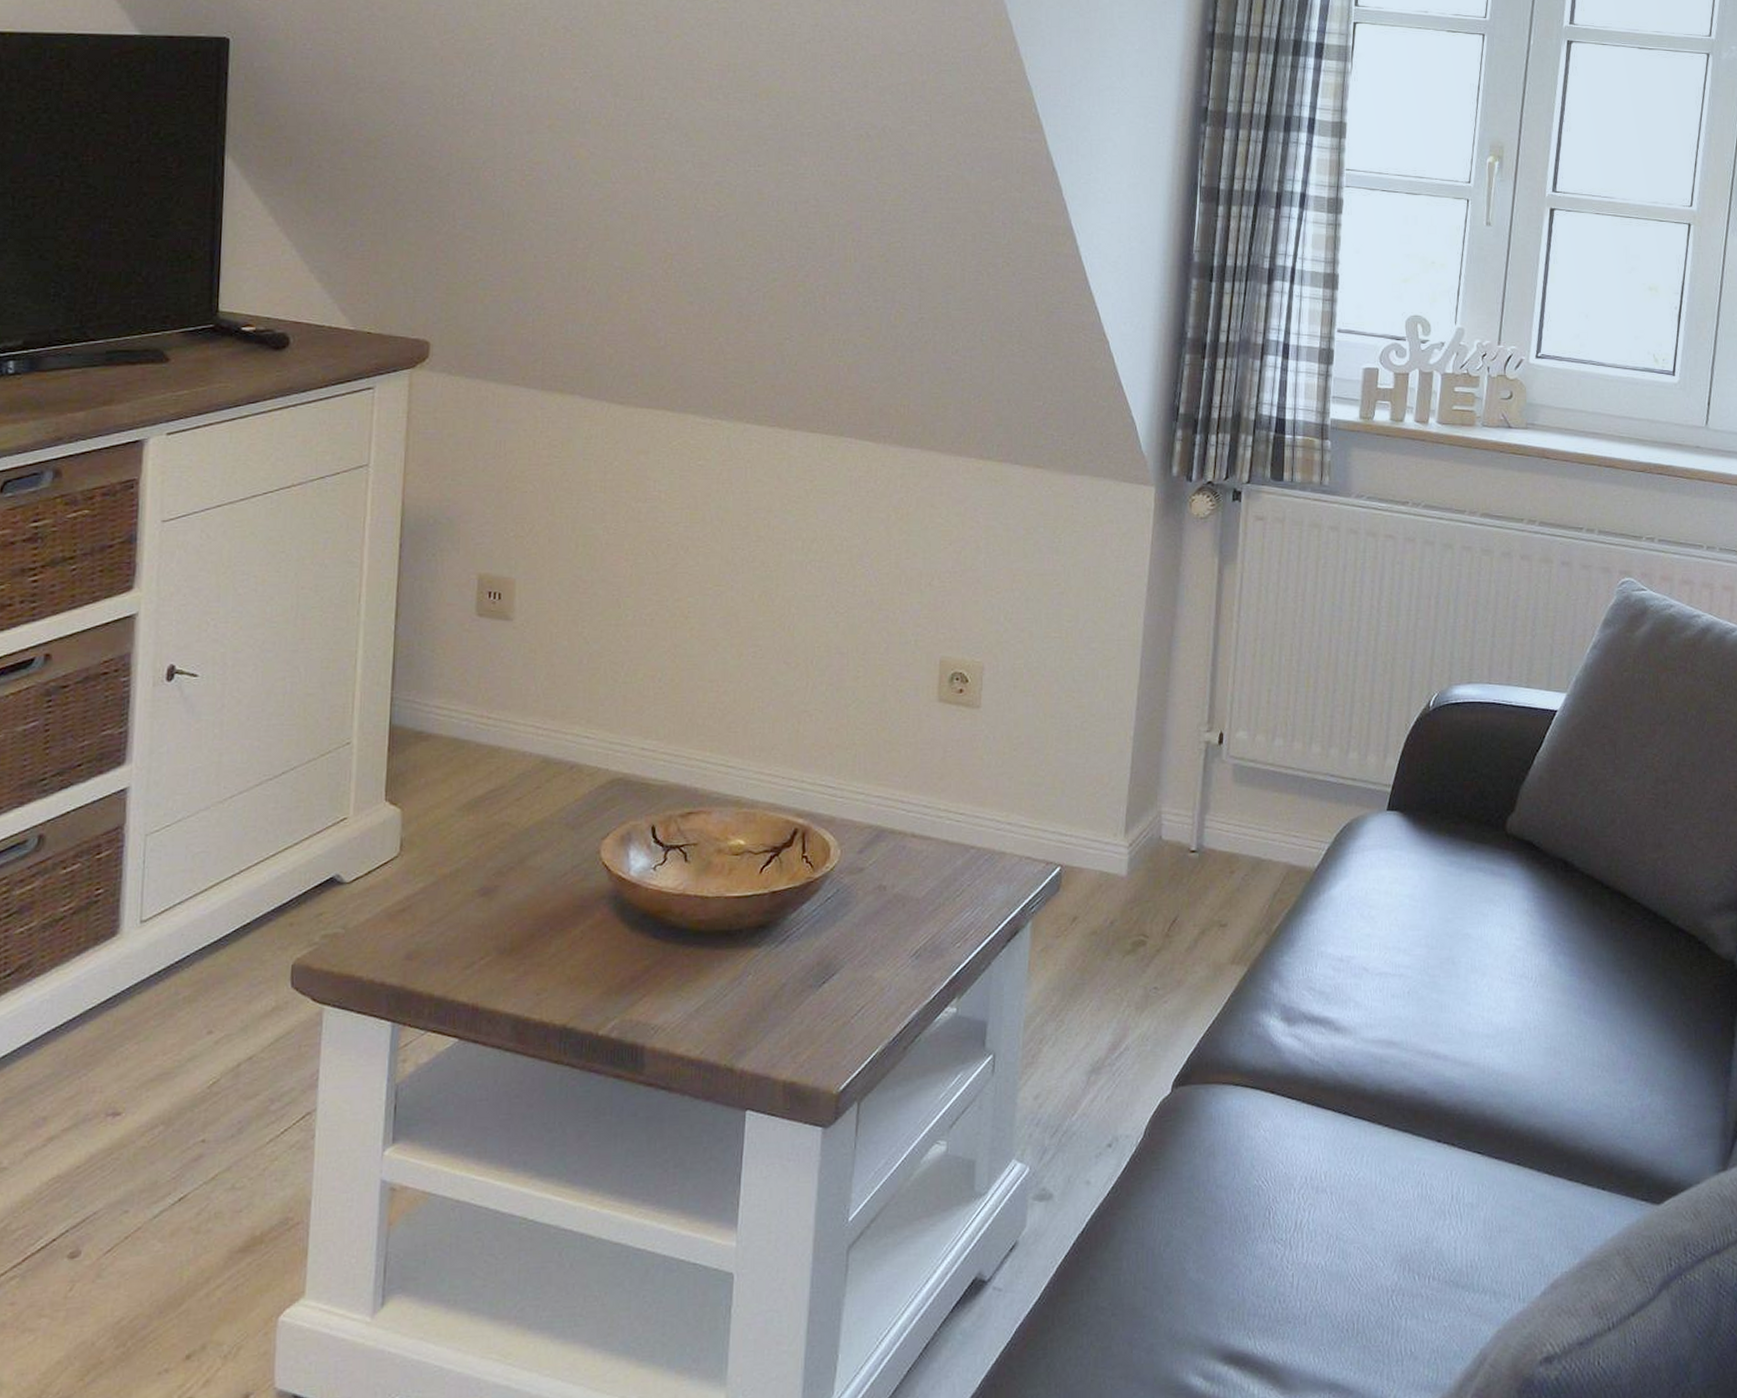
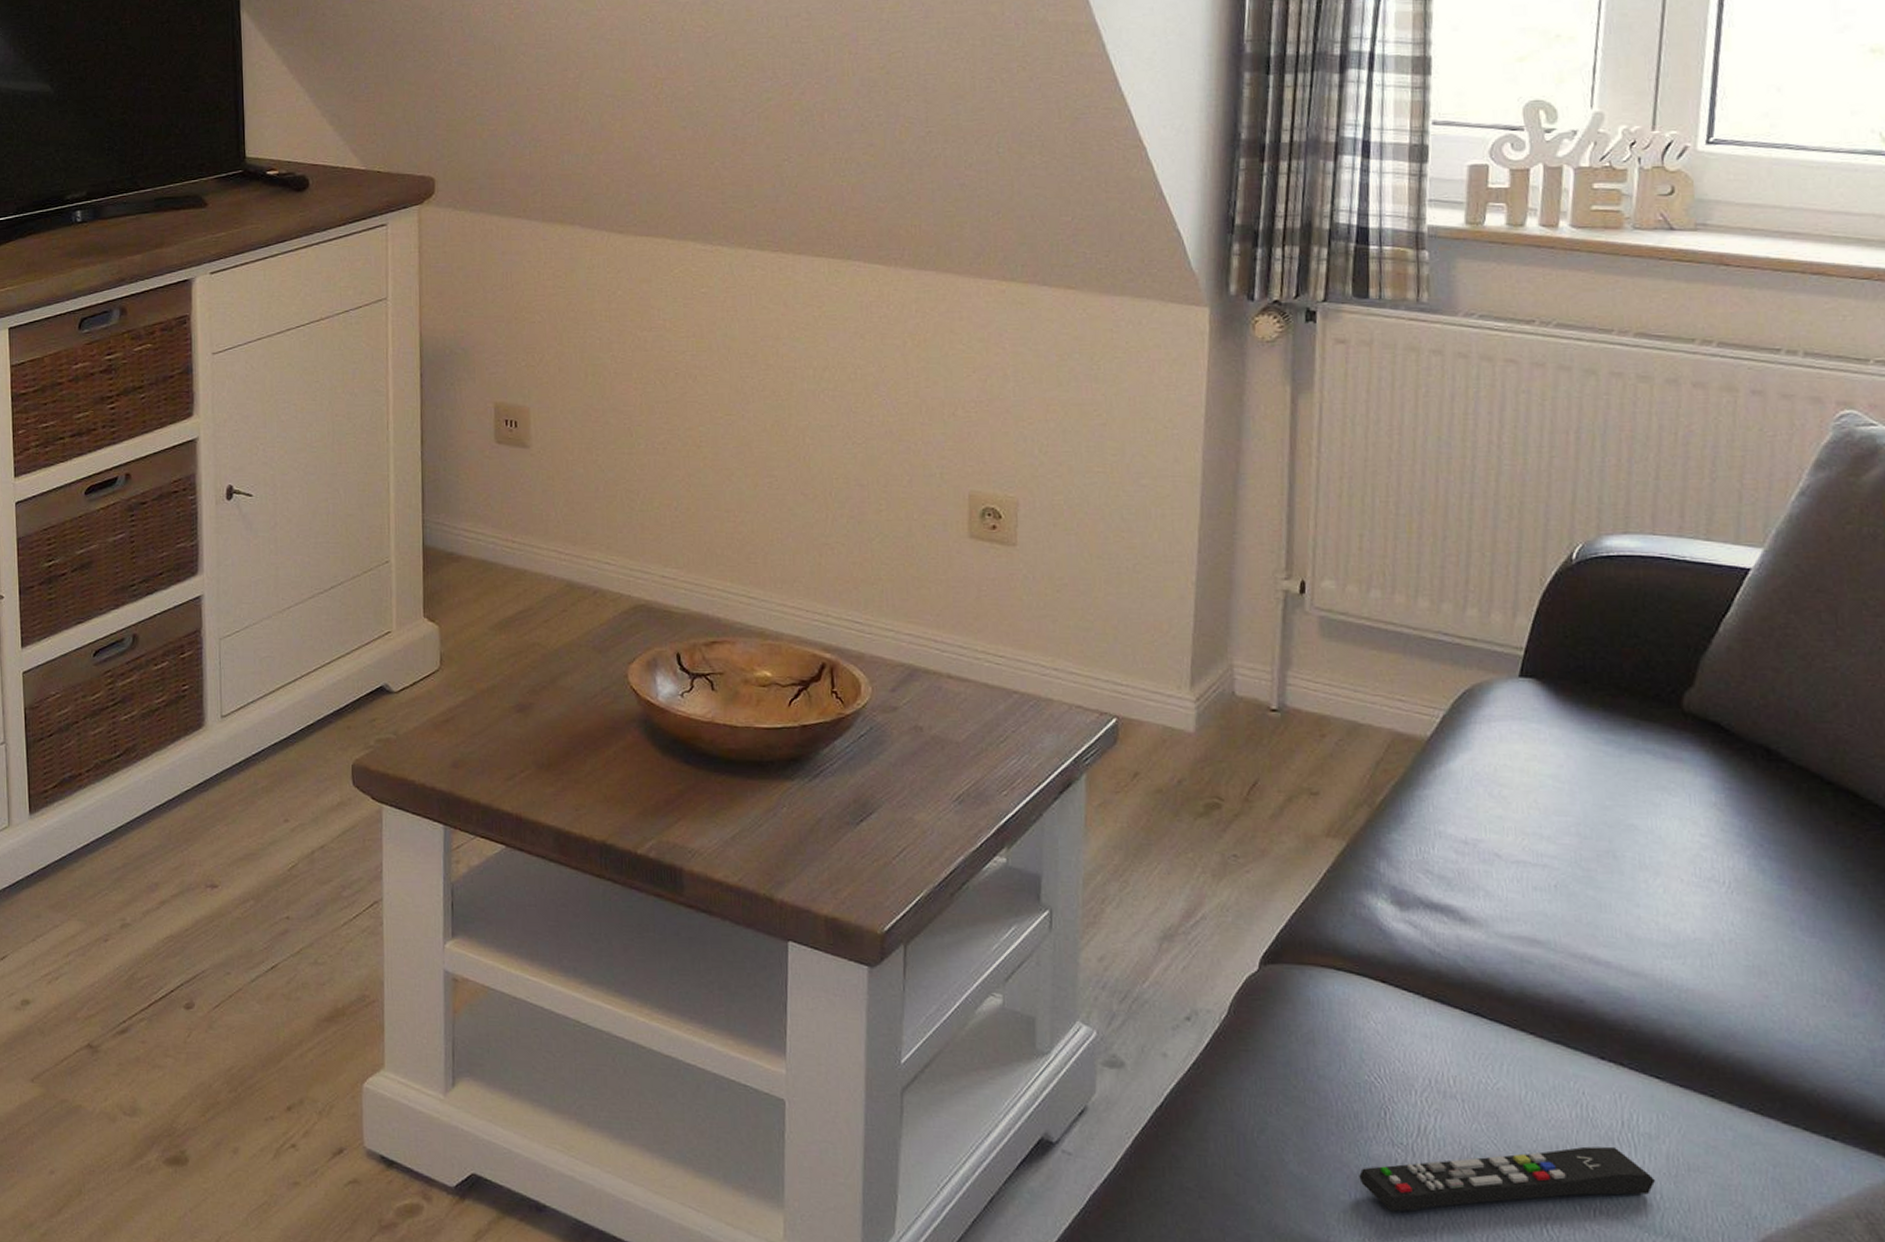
remote control: none [1246,1218,1476,1304] -> present [1359,1146,1656,1212]

